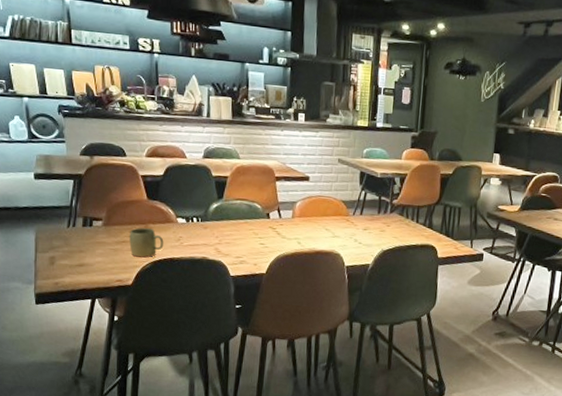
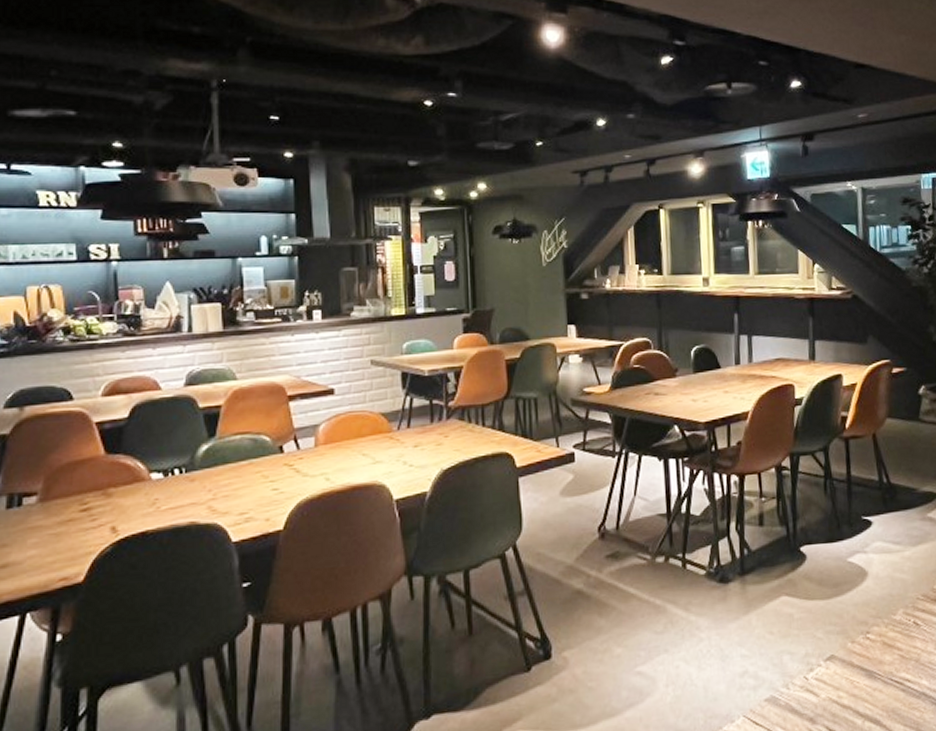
mug: present [129,228,164,258] -> none [79,495,132,539]

